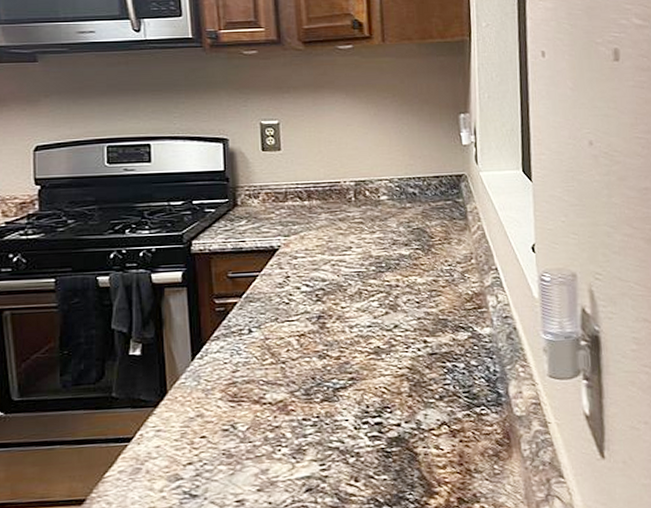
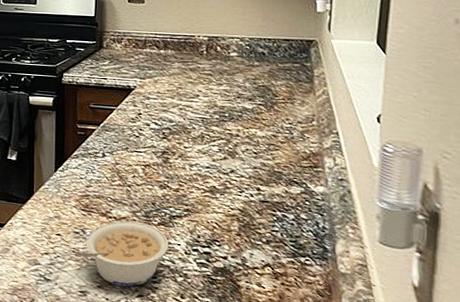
legume: none [230,402,336,484] -> present [78,220,169,287]

